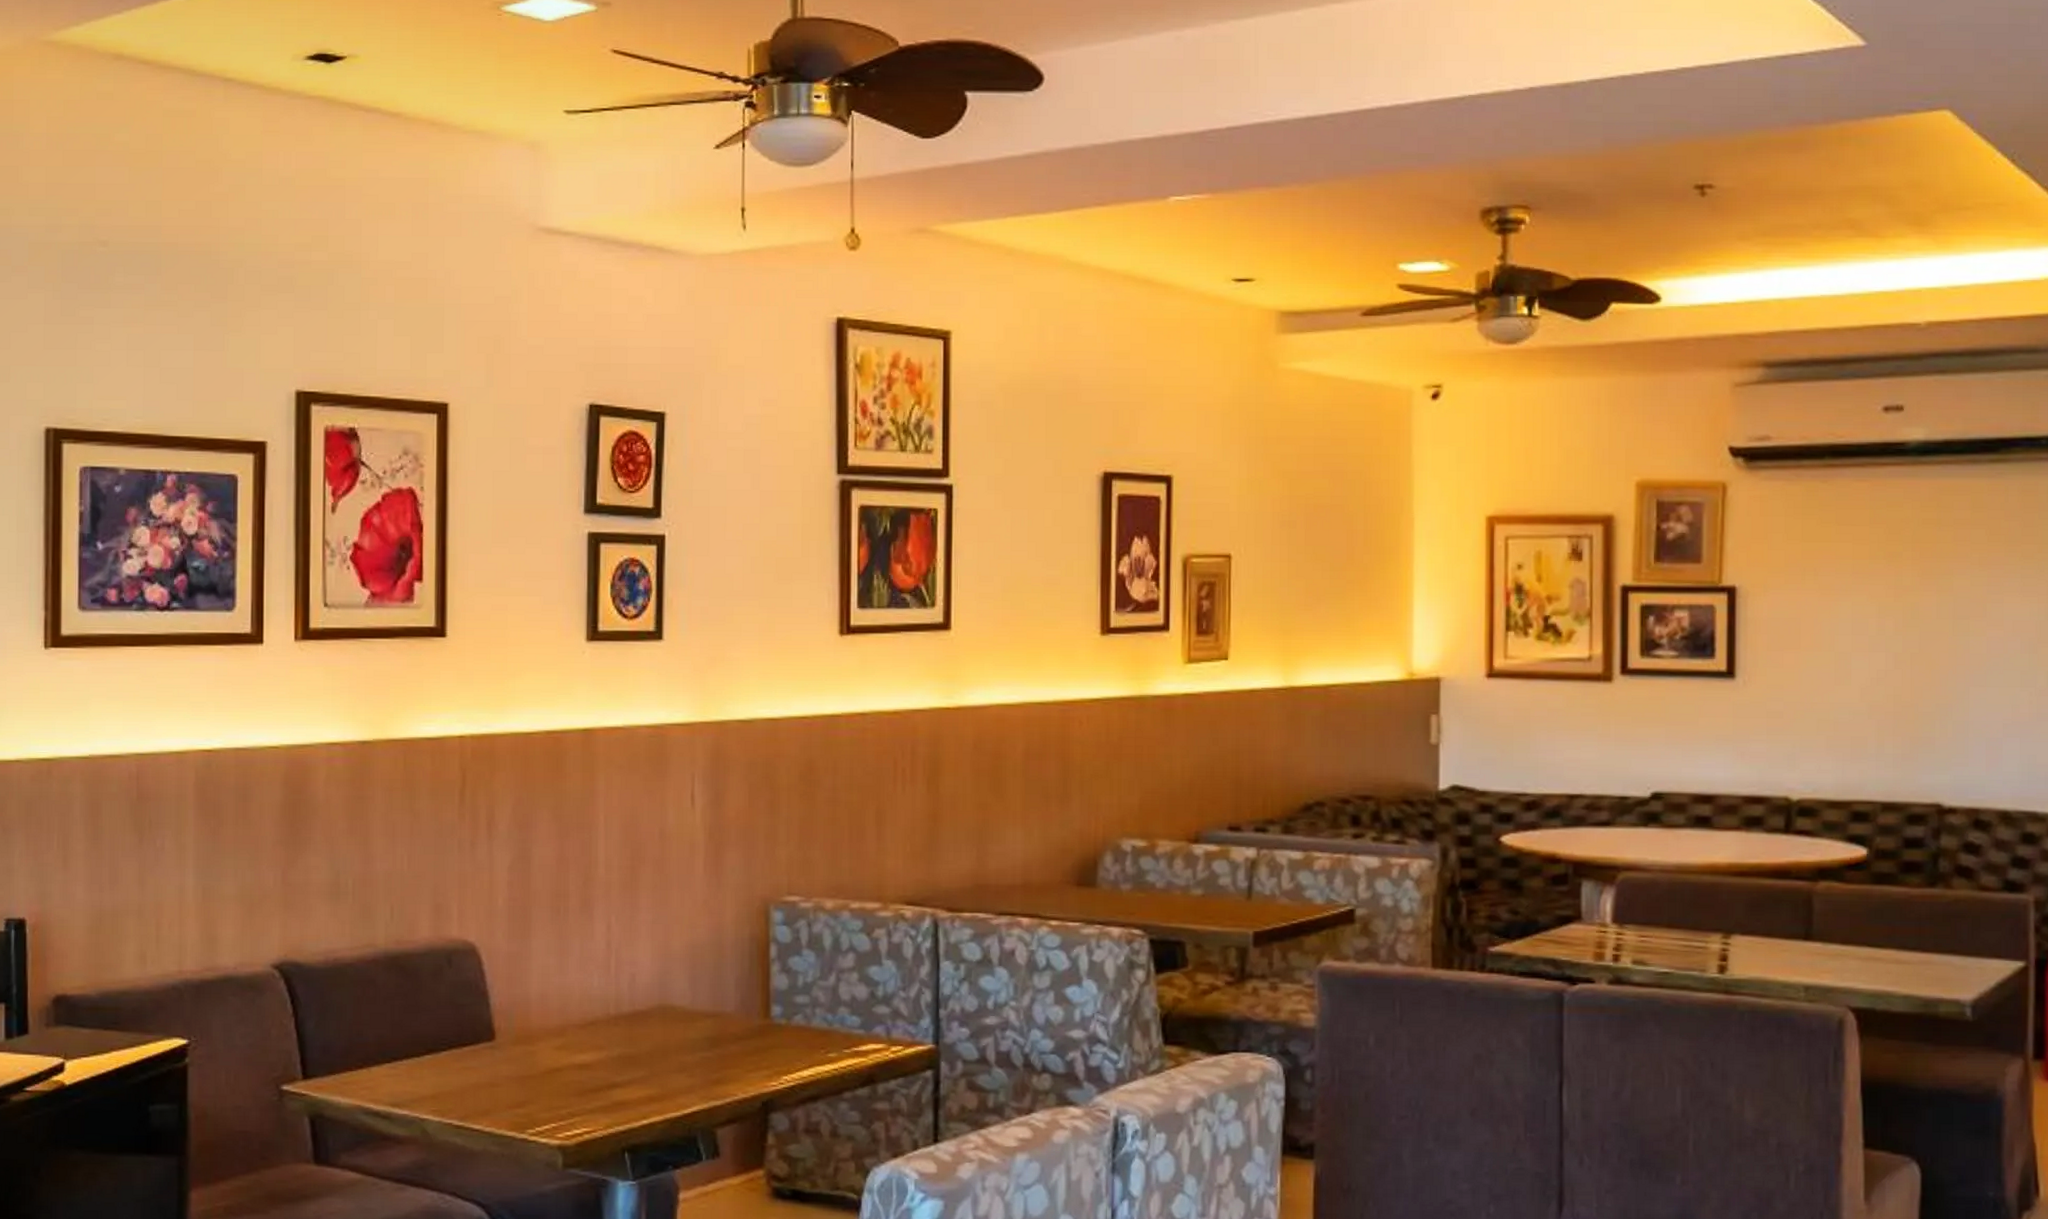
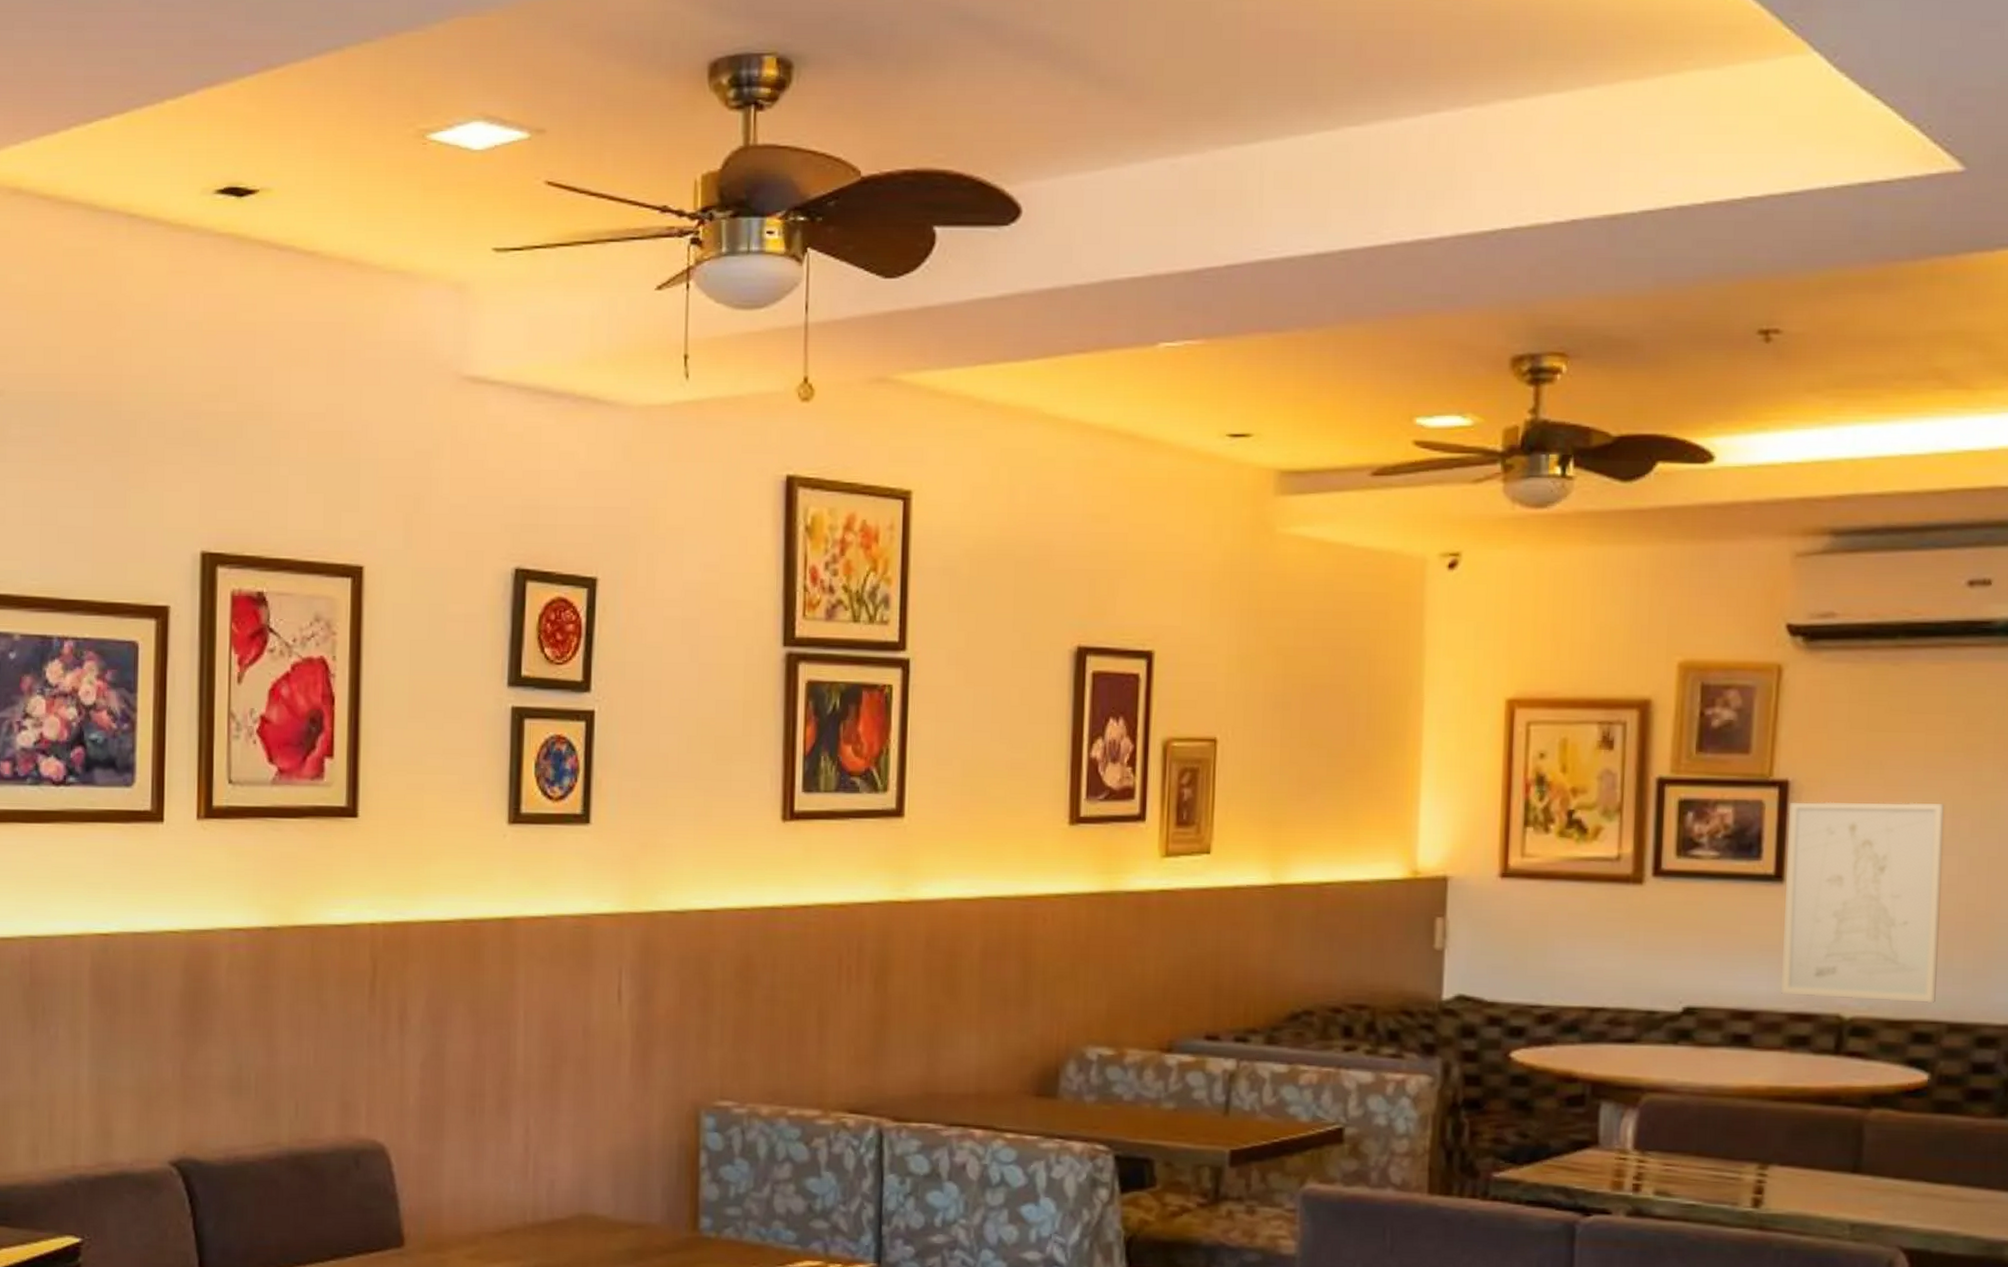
wall art: none [1735,605,1872,786] -> present [1780,801,1945,1004]

